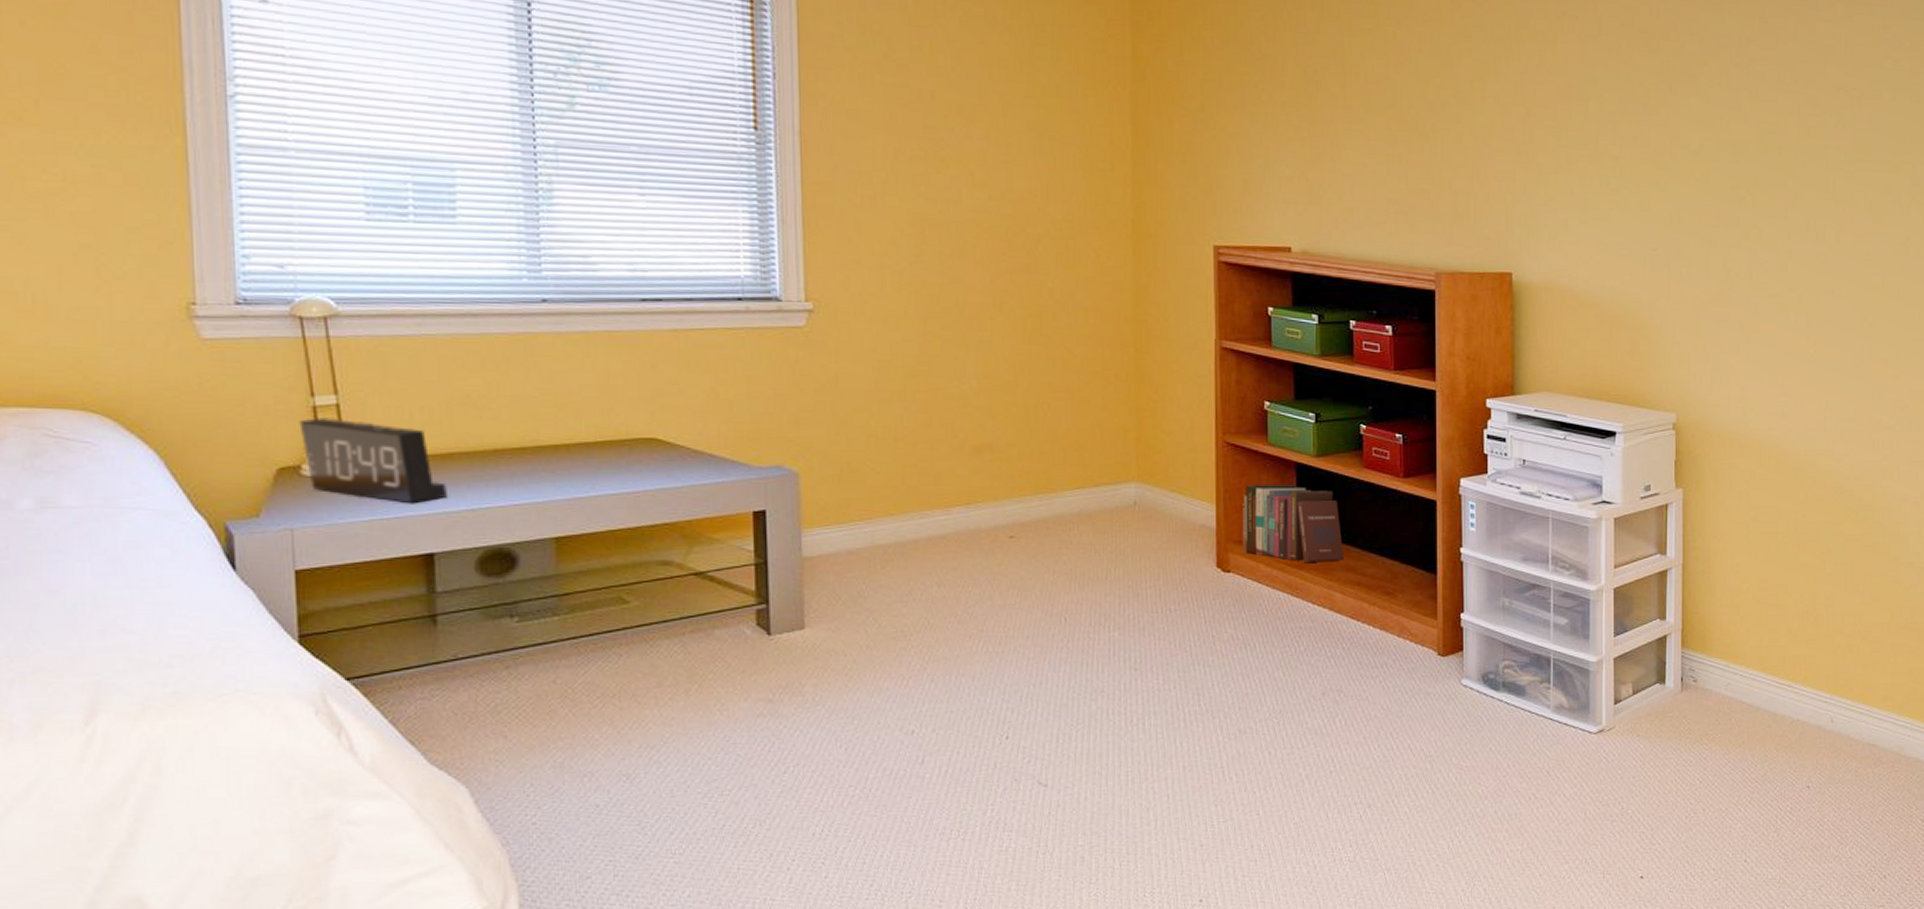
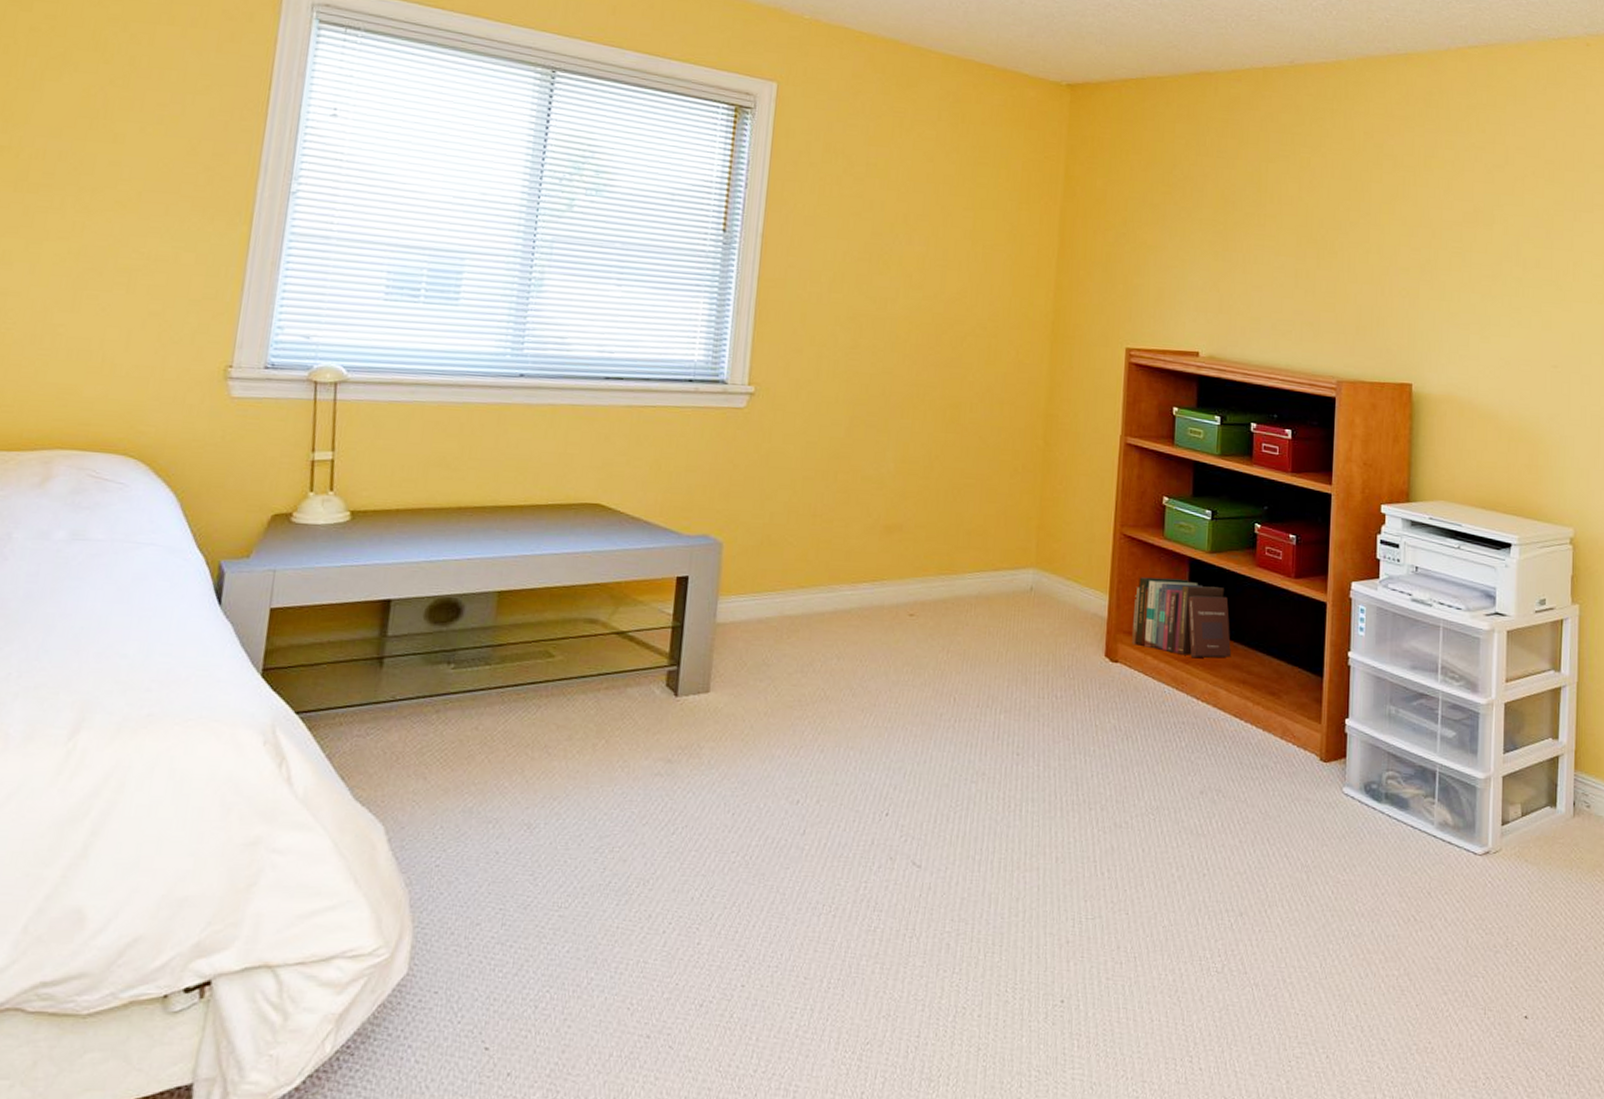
alarm clock: present [299,418,447,504] -> none [297,471,412,554]

